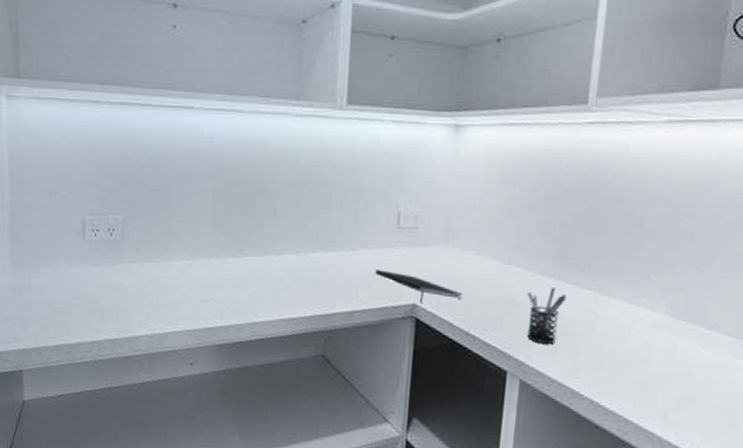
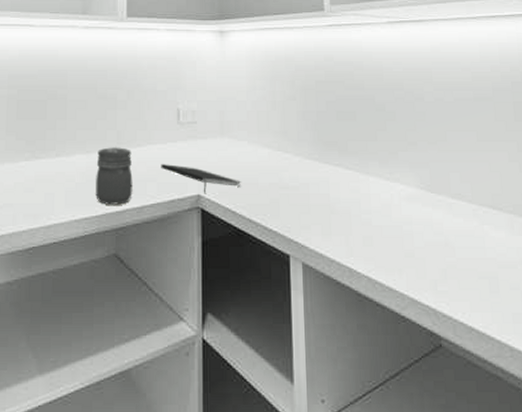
jar: none [304,249,345,308] -> present [96,147,133,205]
pen holder: present [527,287,566,344] -> none [298,170,332,224]

